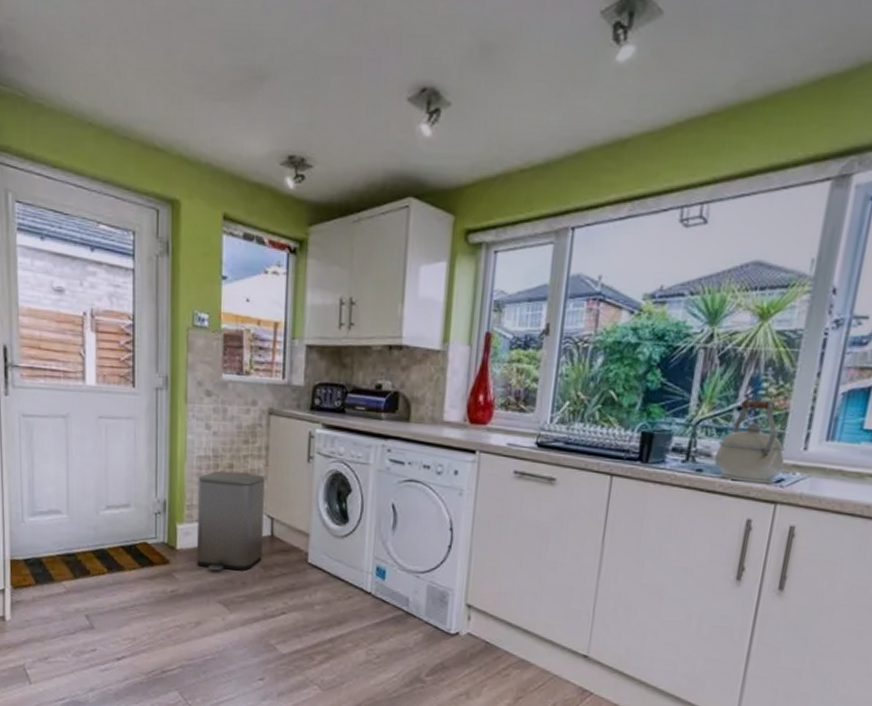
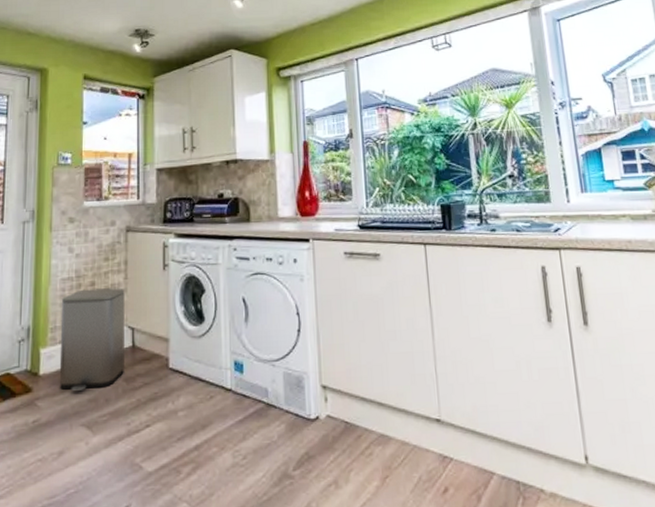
kettle: present [714,399,785,484] -> none [501,167,557,235]

